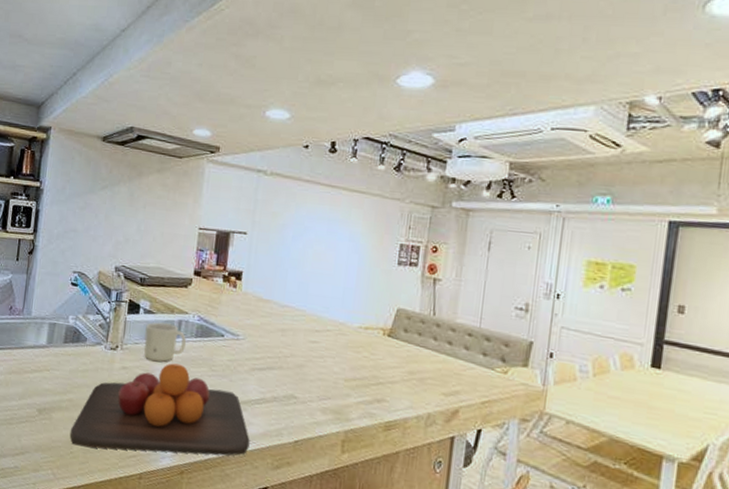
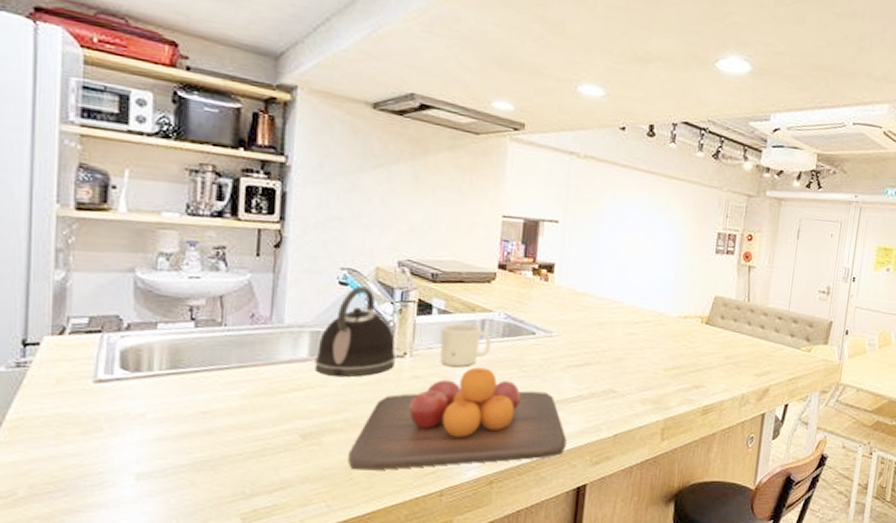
kettle: none [50,287,111,364] -> present [313,286,397,377]

